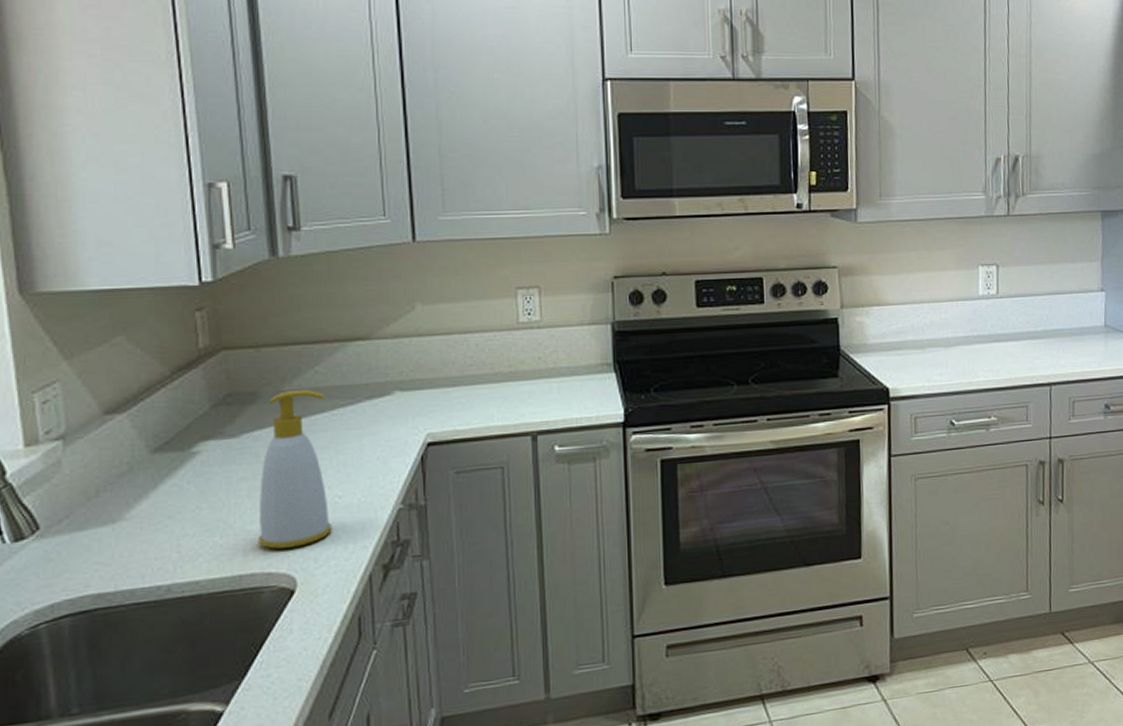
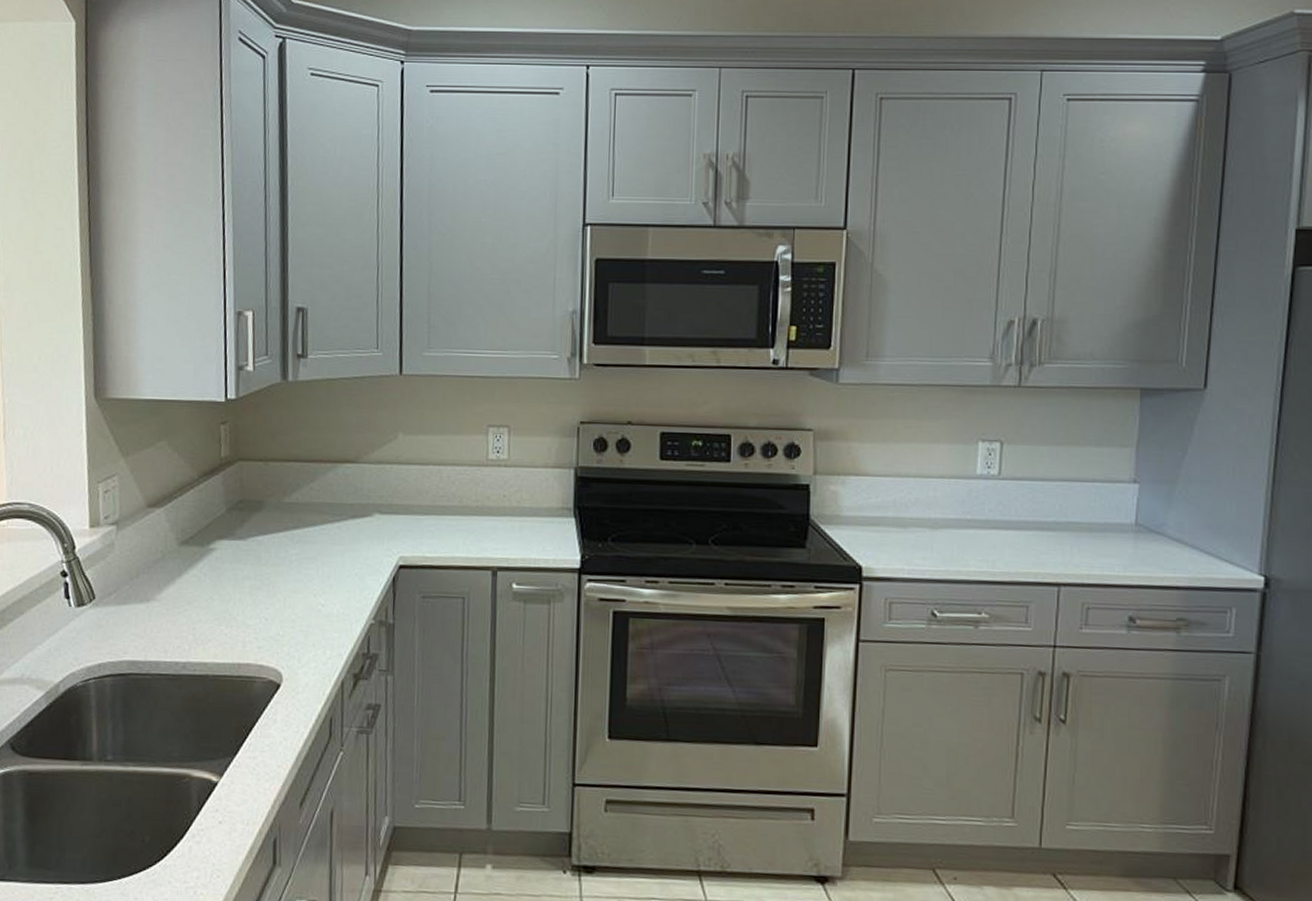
soap bottle: present [258,390,332,549] -> none [255,503,318,646]

